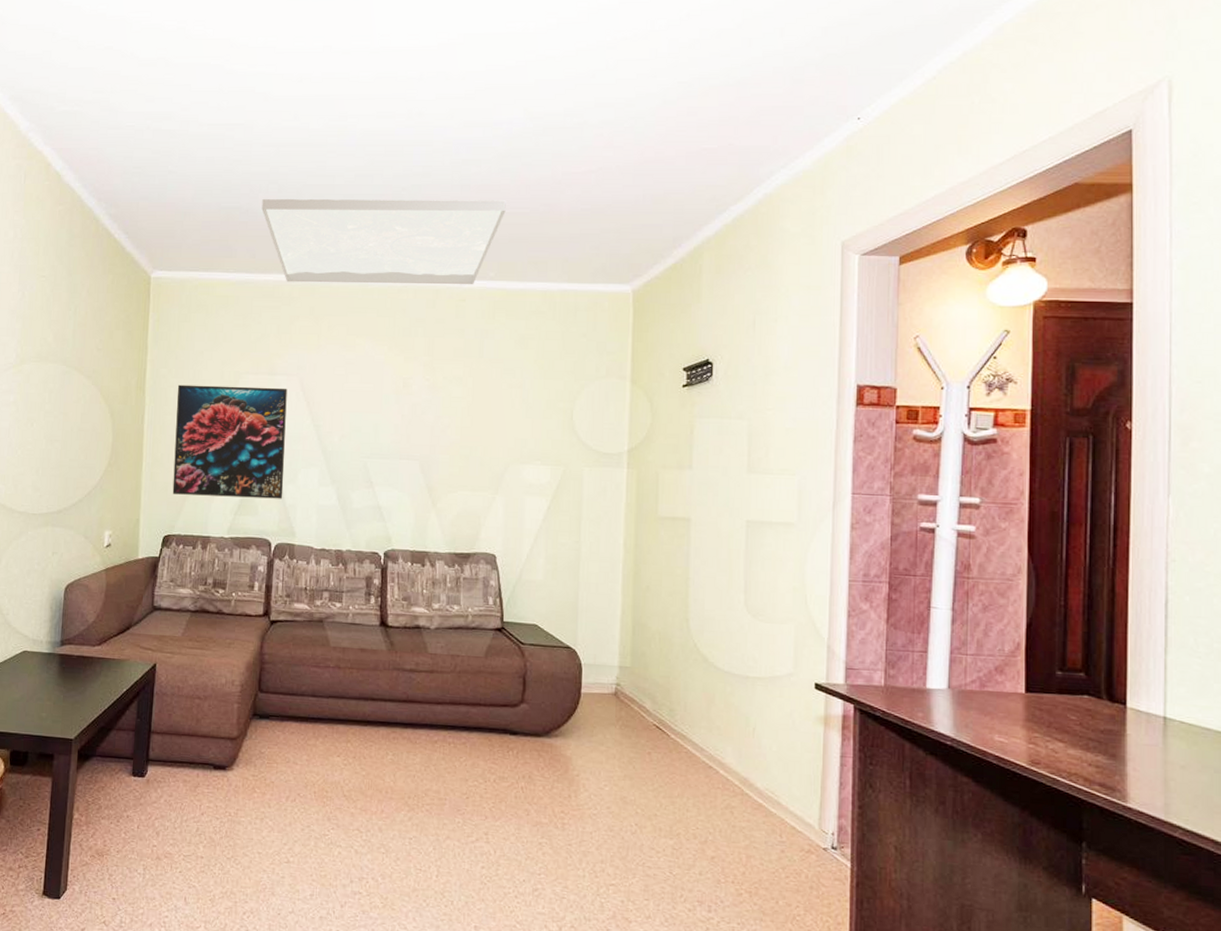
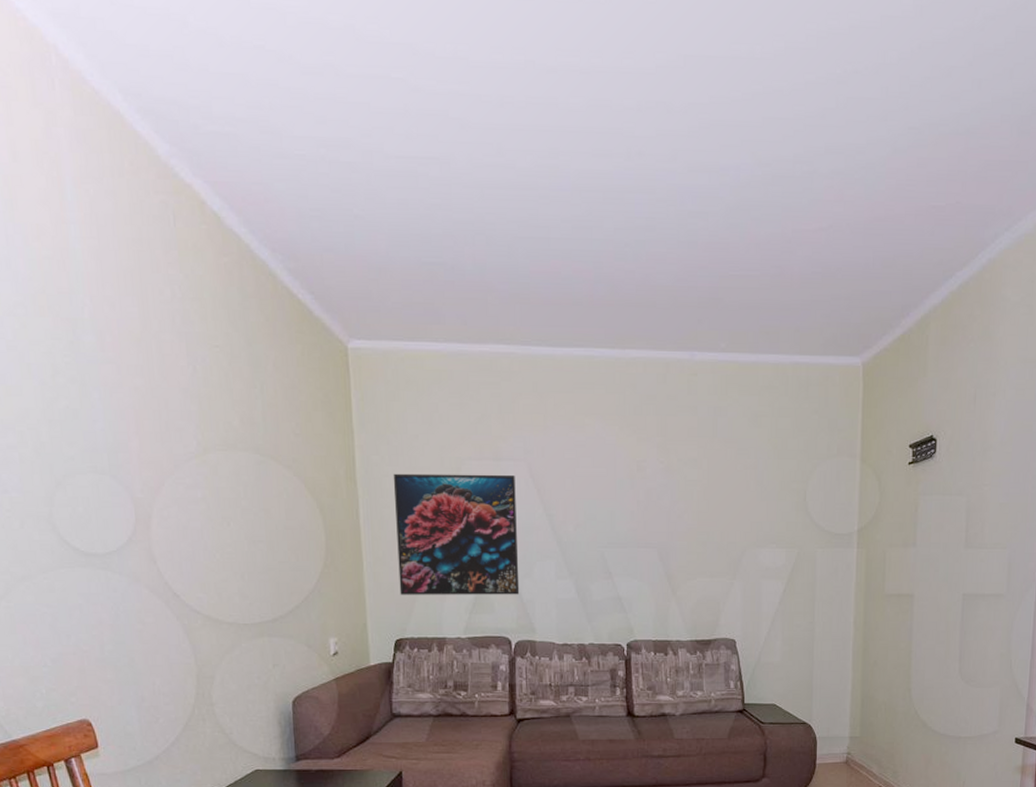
ceiling panel: present [261,198,506,285] -> none [469,253,736,358]

